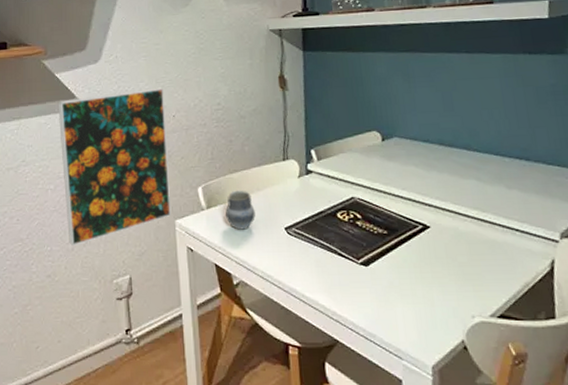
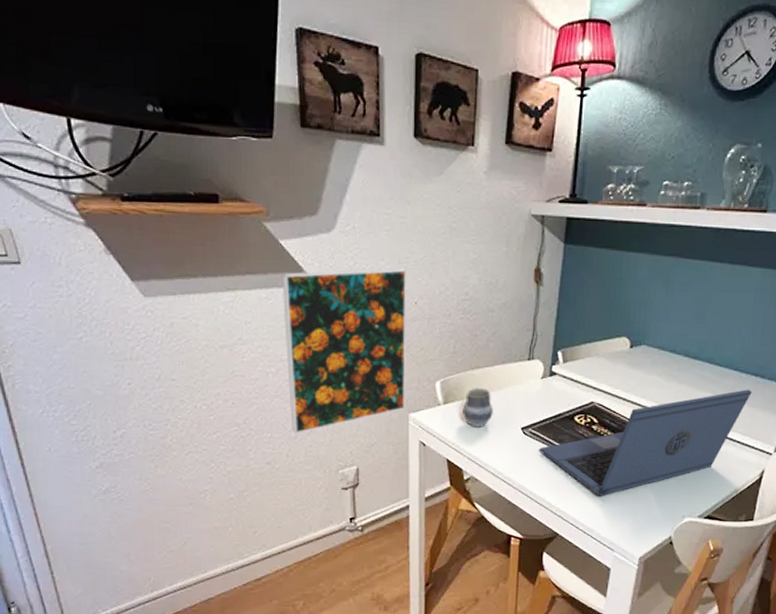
laptop: none [306,173,520,297] -> present [540,389,752,496]

